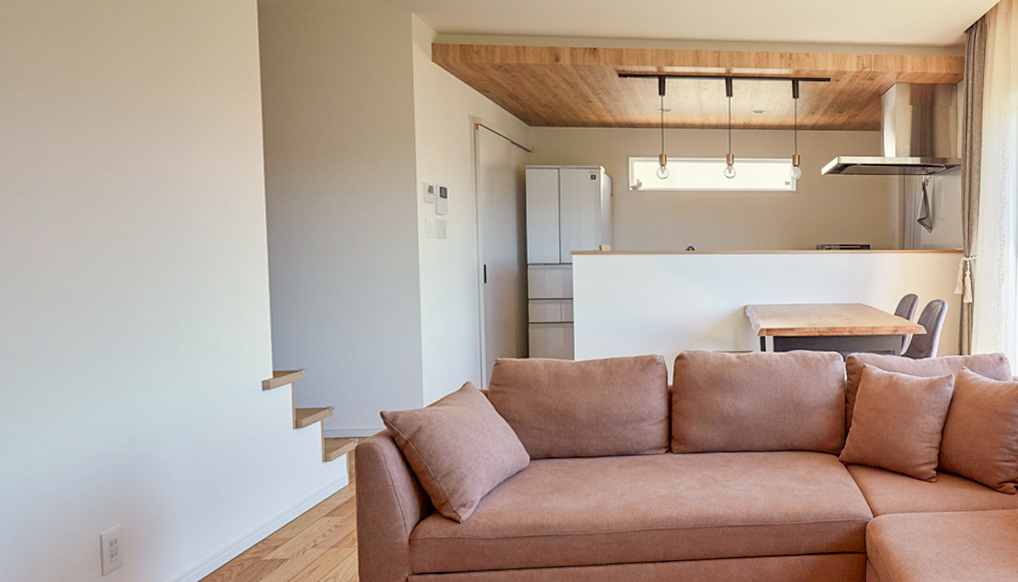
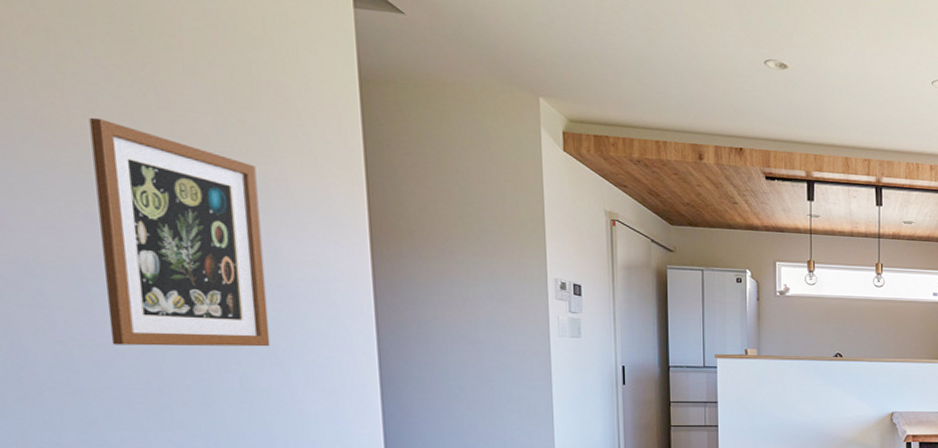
wall art: none [42,57,179,257] -> present [89,117,271,347]

